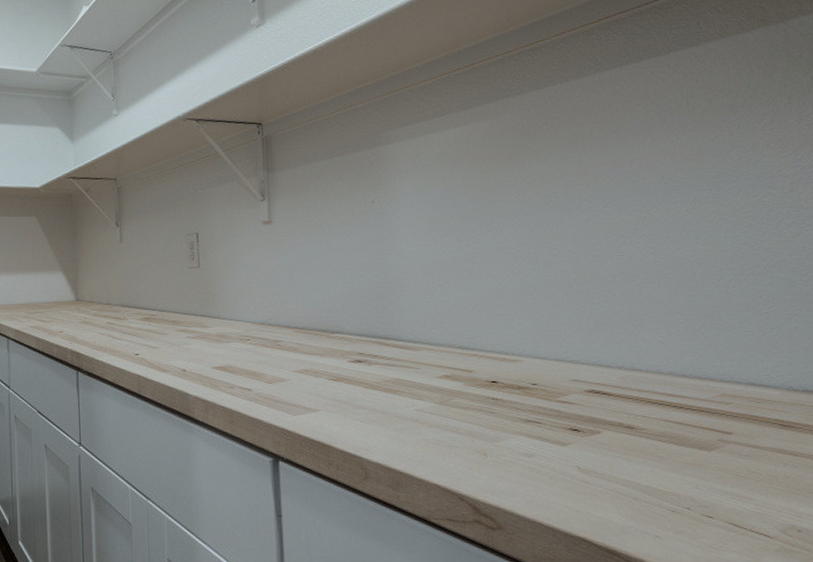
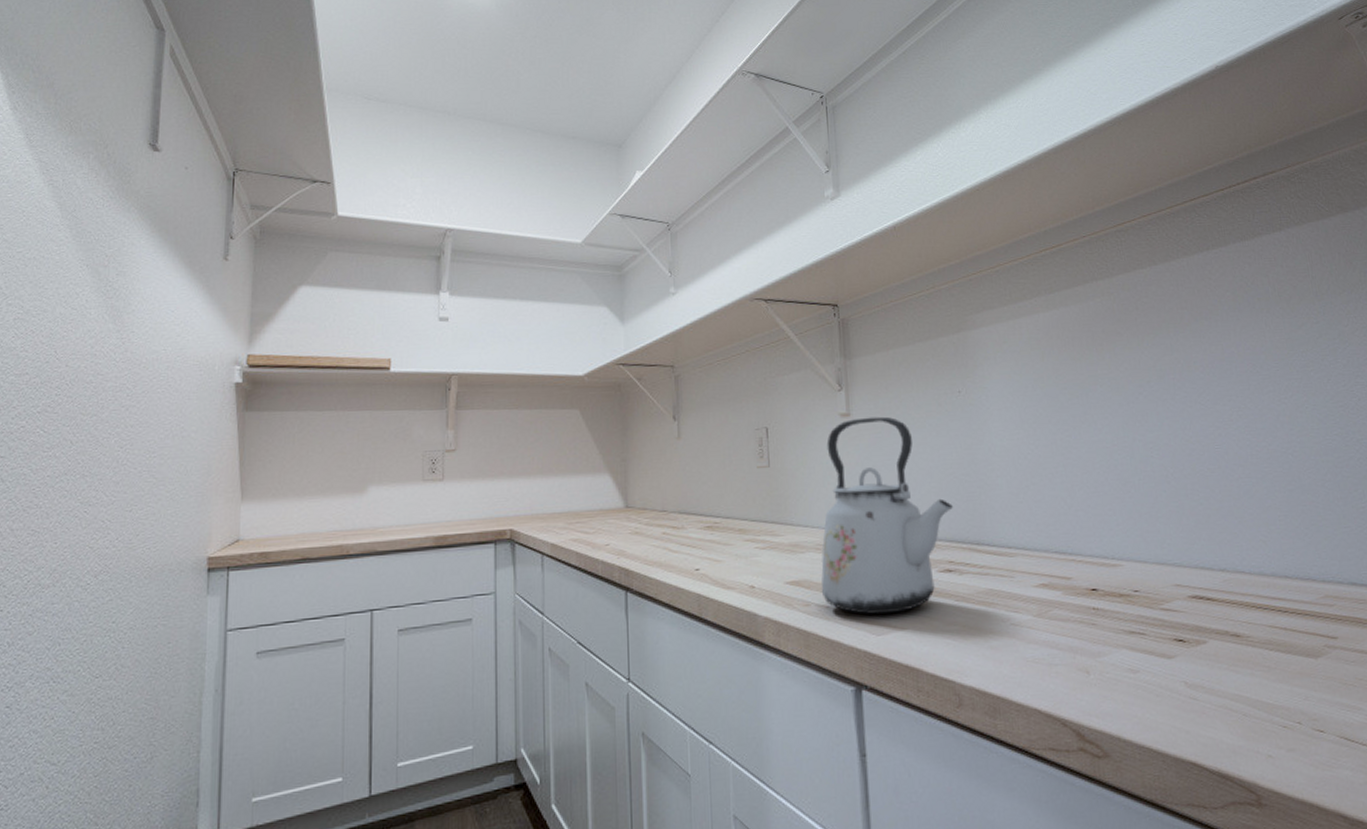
kettle: none [244,224,364,398] -> present [821,416,953,615]

